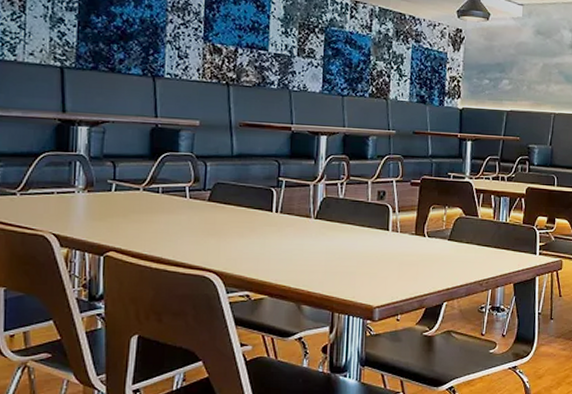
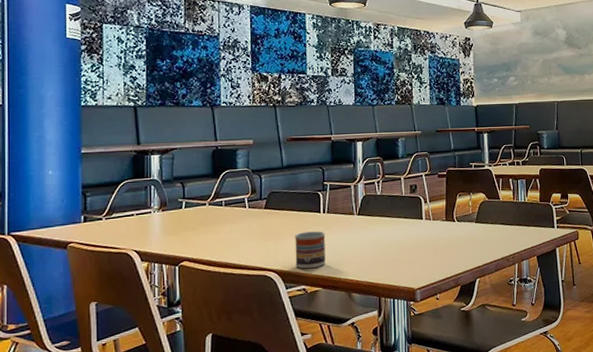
cup: none [239,231,276,274] -> present [295,231,326,269]

